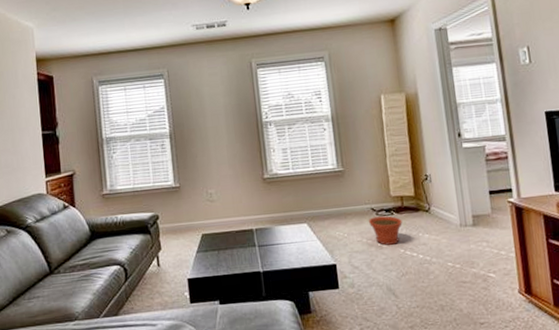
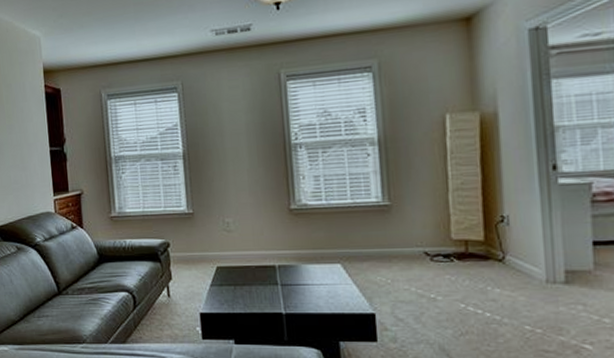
plant pot: present [368,216,403,245] -> none [419,262,465,297]

